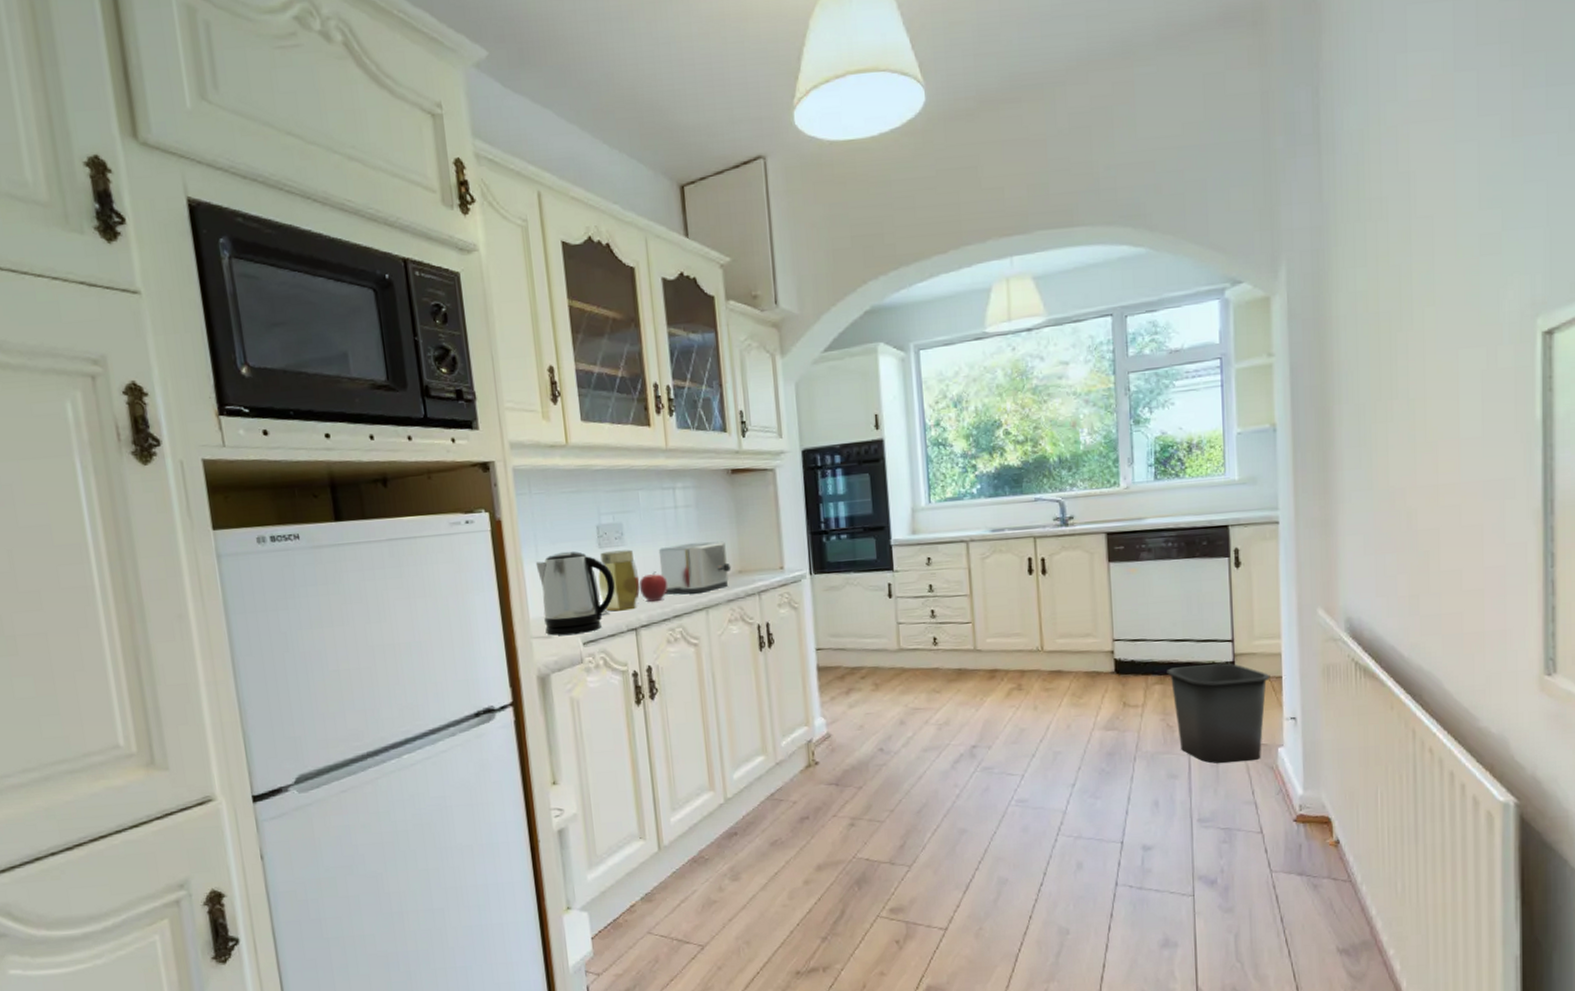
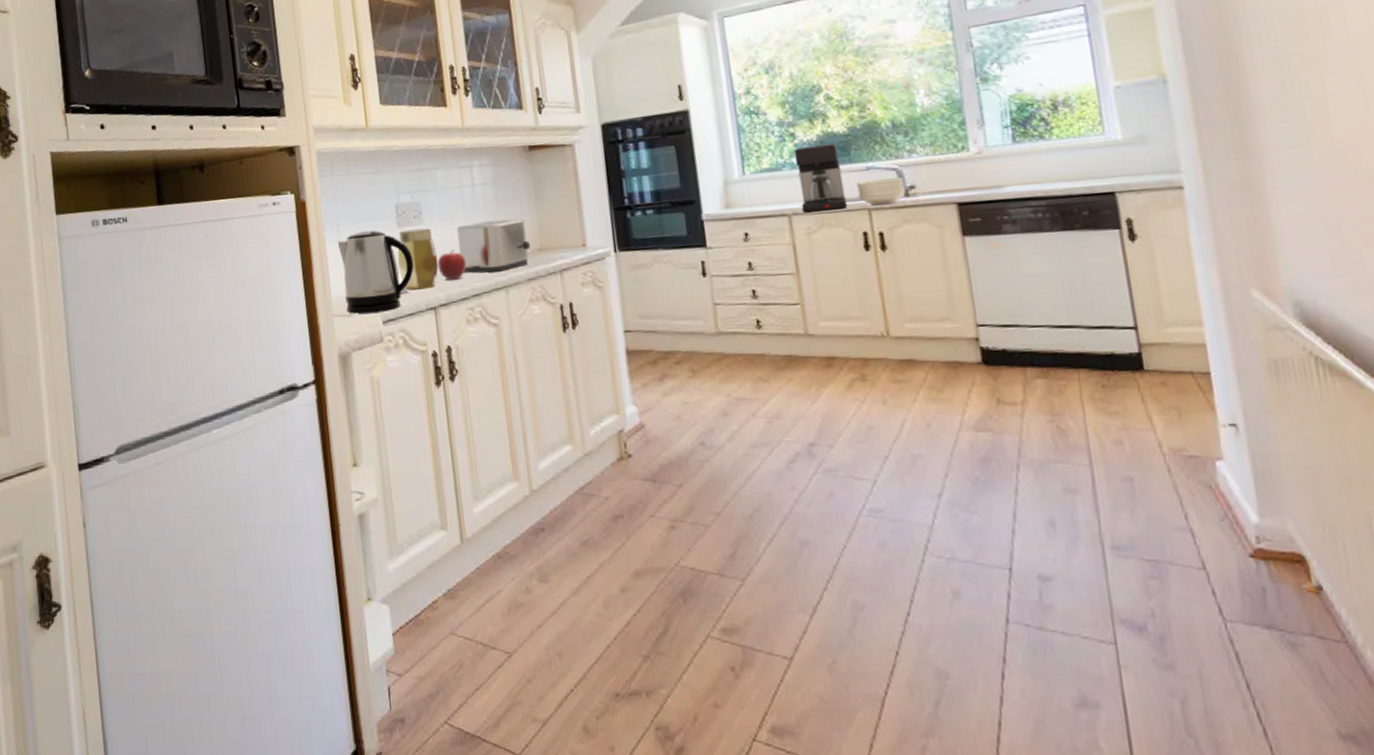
coffee maker: none [974,475,1017,539] -> present [794,143,848,213]
bowl: none [1025,508,1066,534] -> present [856,177,906,206]
waste bin: present [1167,663,1270,763] -> none [1050,355,1194,477]

